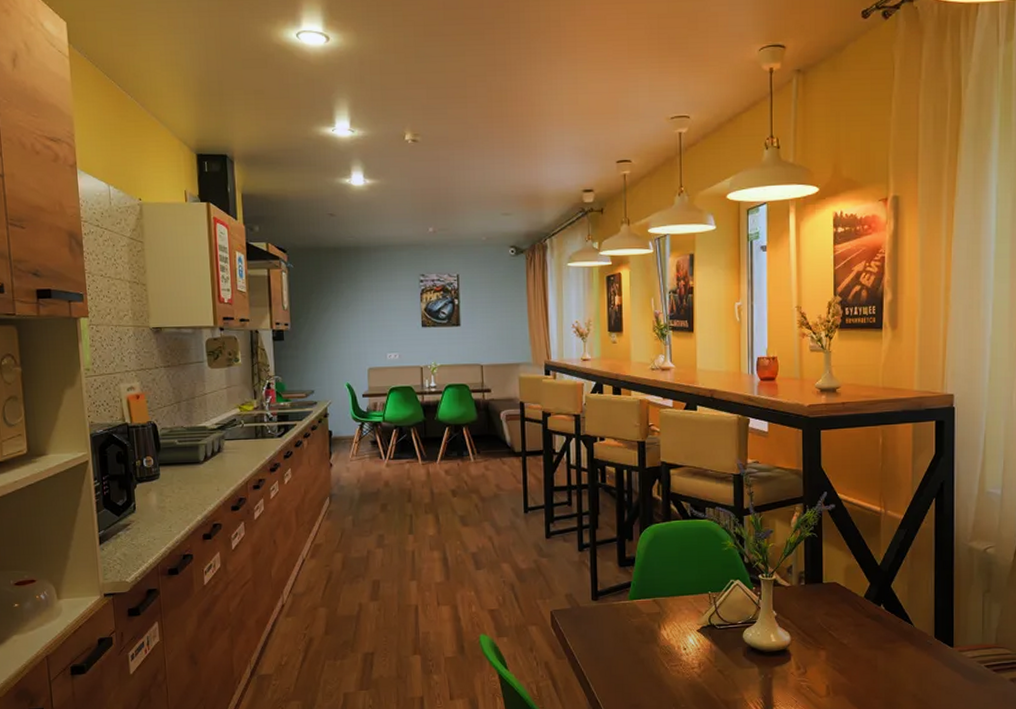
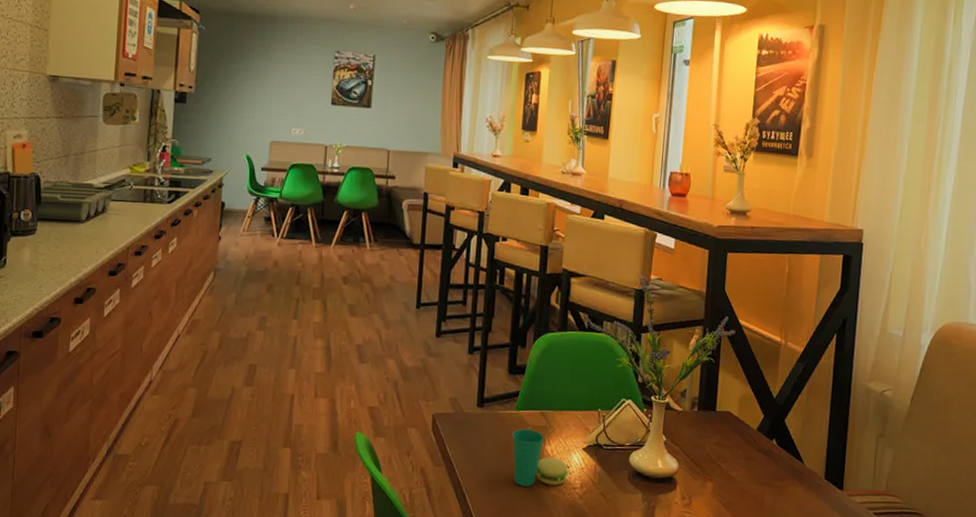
cup: none [628,616,685,670] -> present [512,428,568,486]

